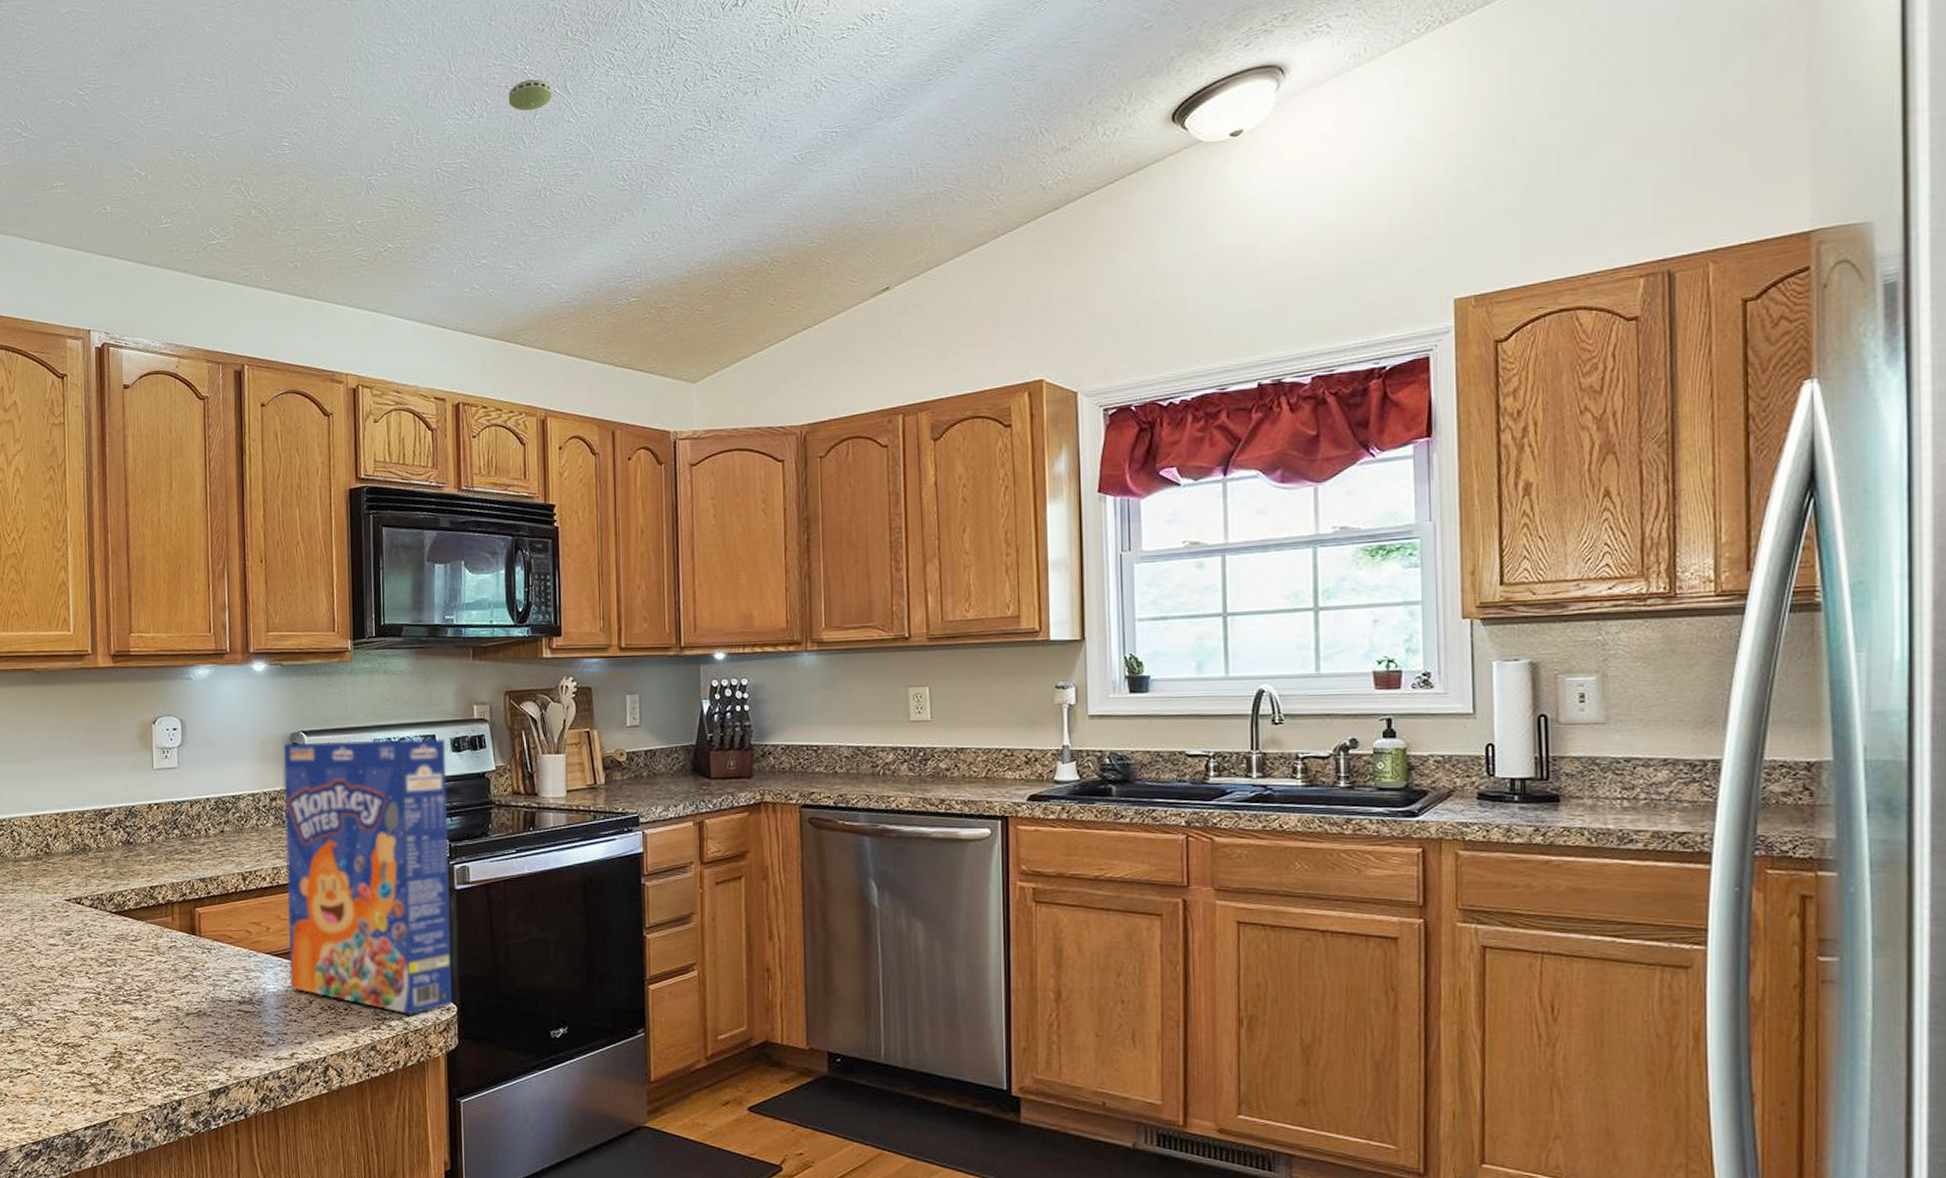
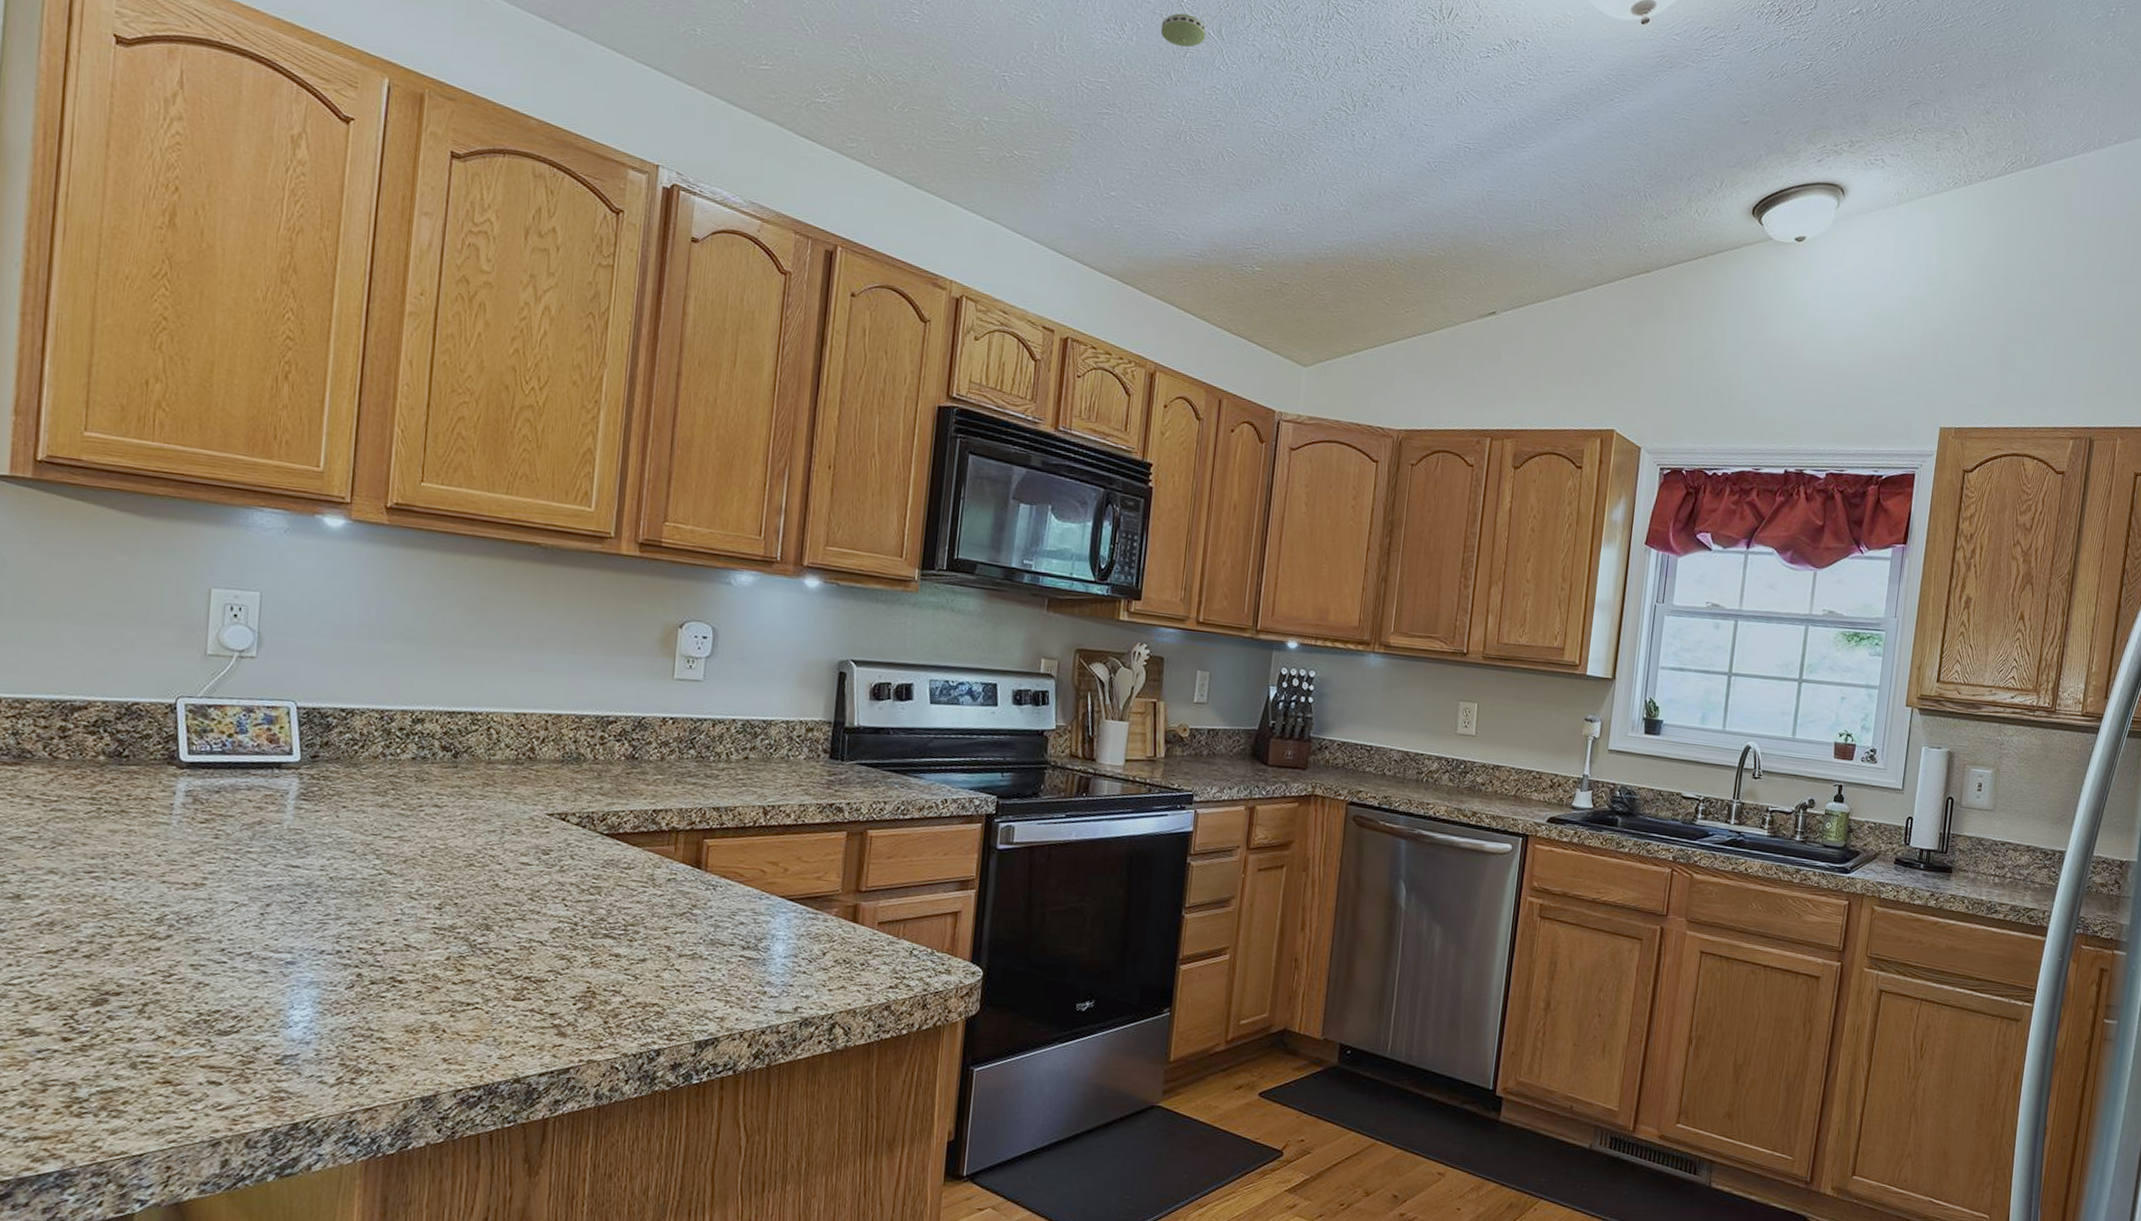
cereal box: present [284,738,453,1014] -> none [803,671,1007,975]

